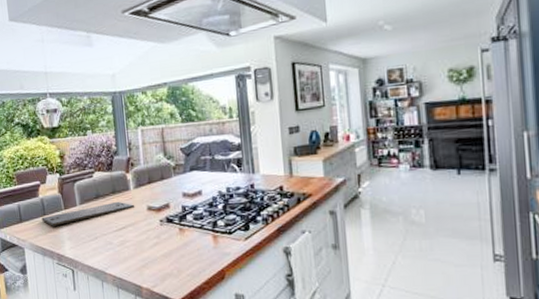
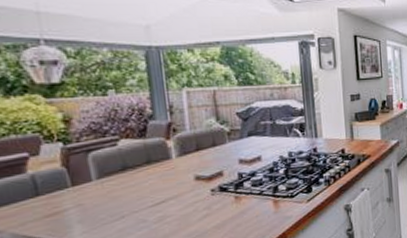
cutting board: present [42,201,135,226] -> none [32,172,179,209]

